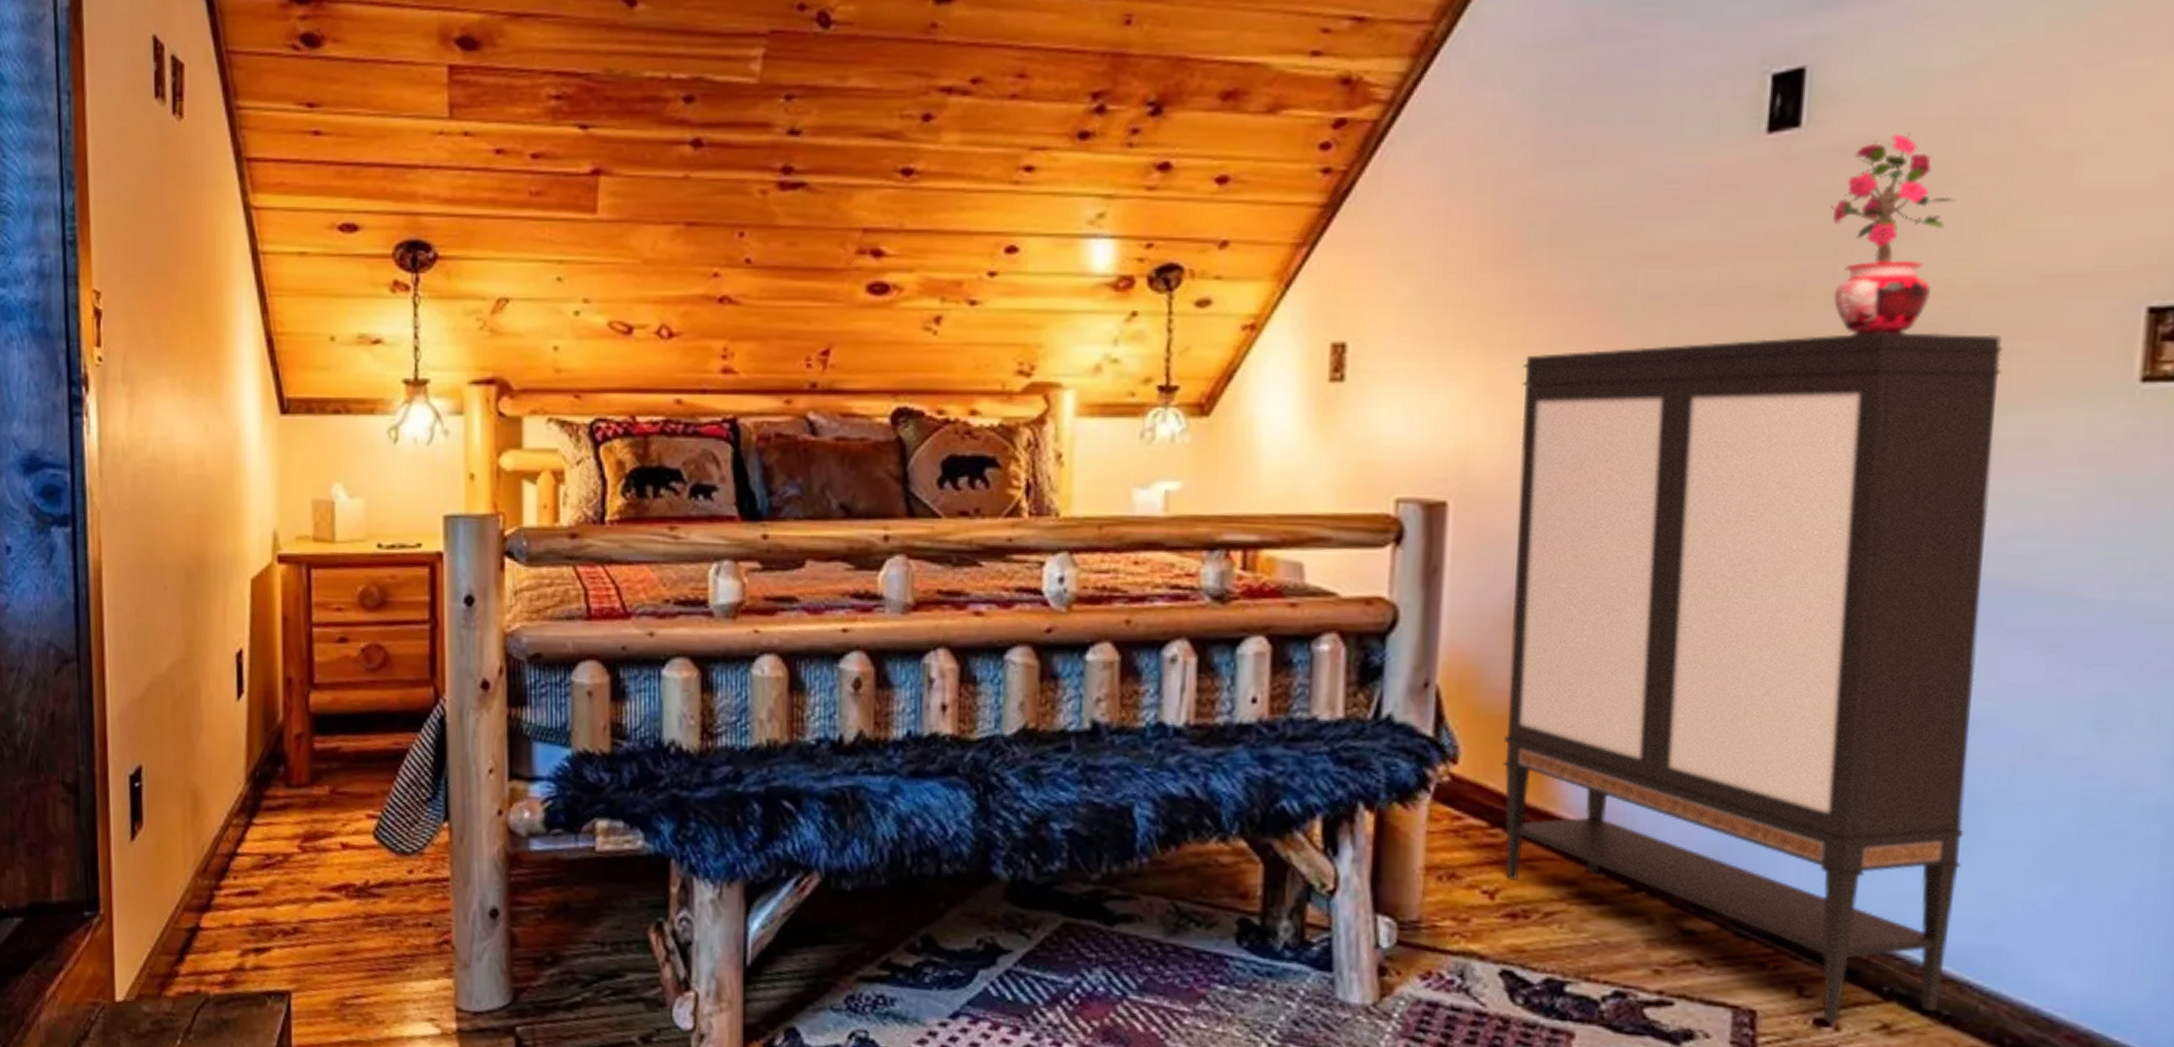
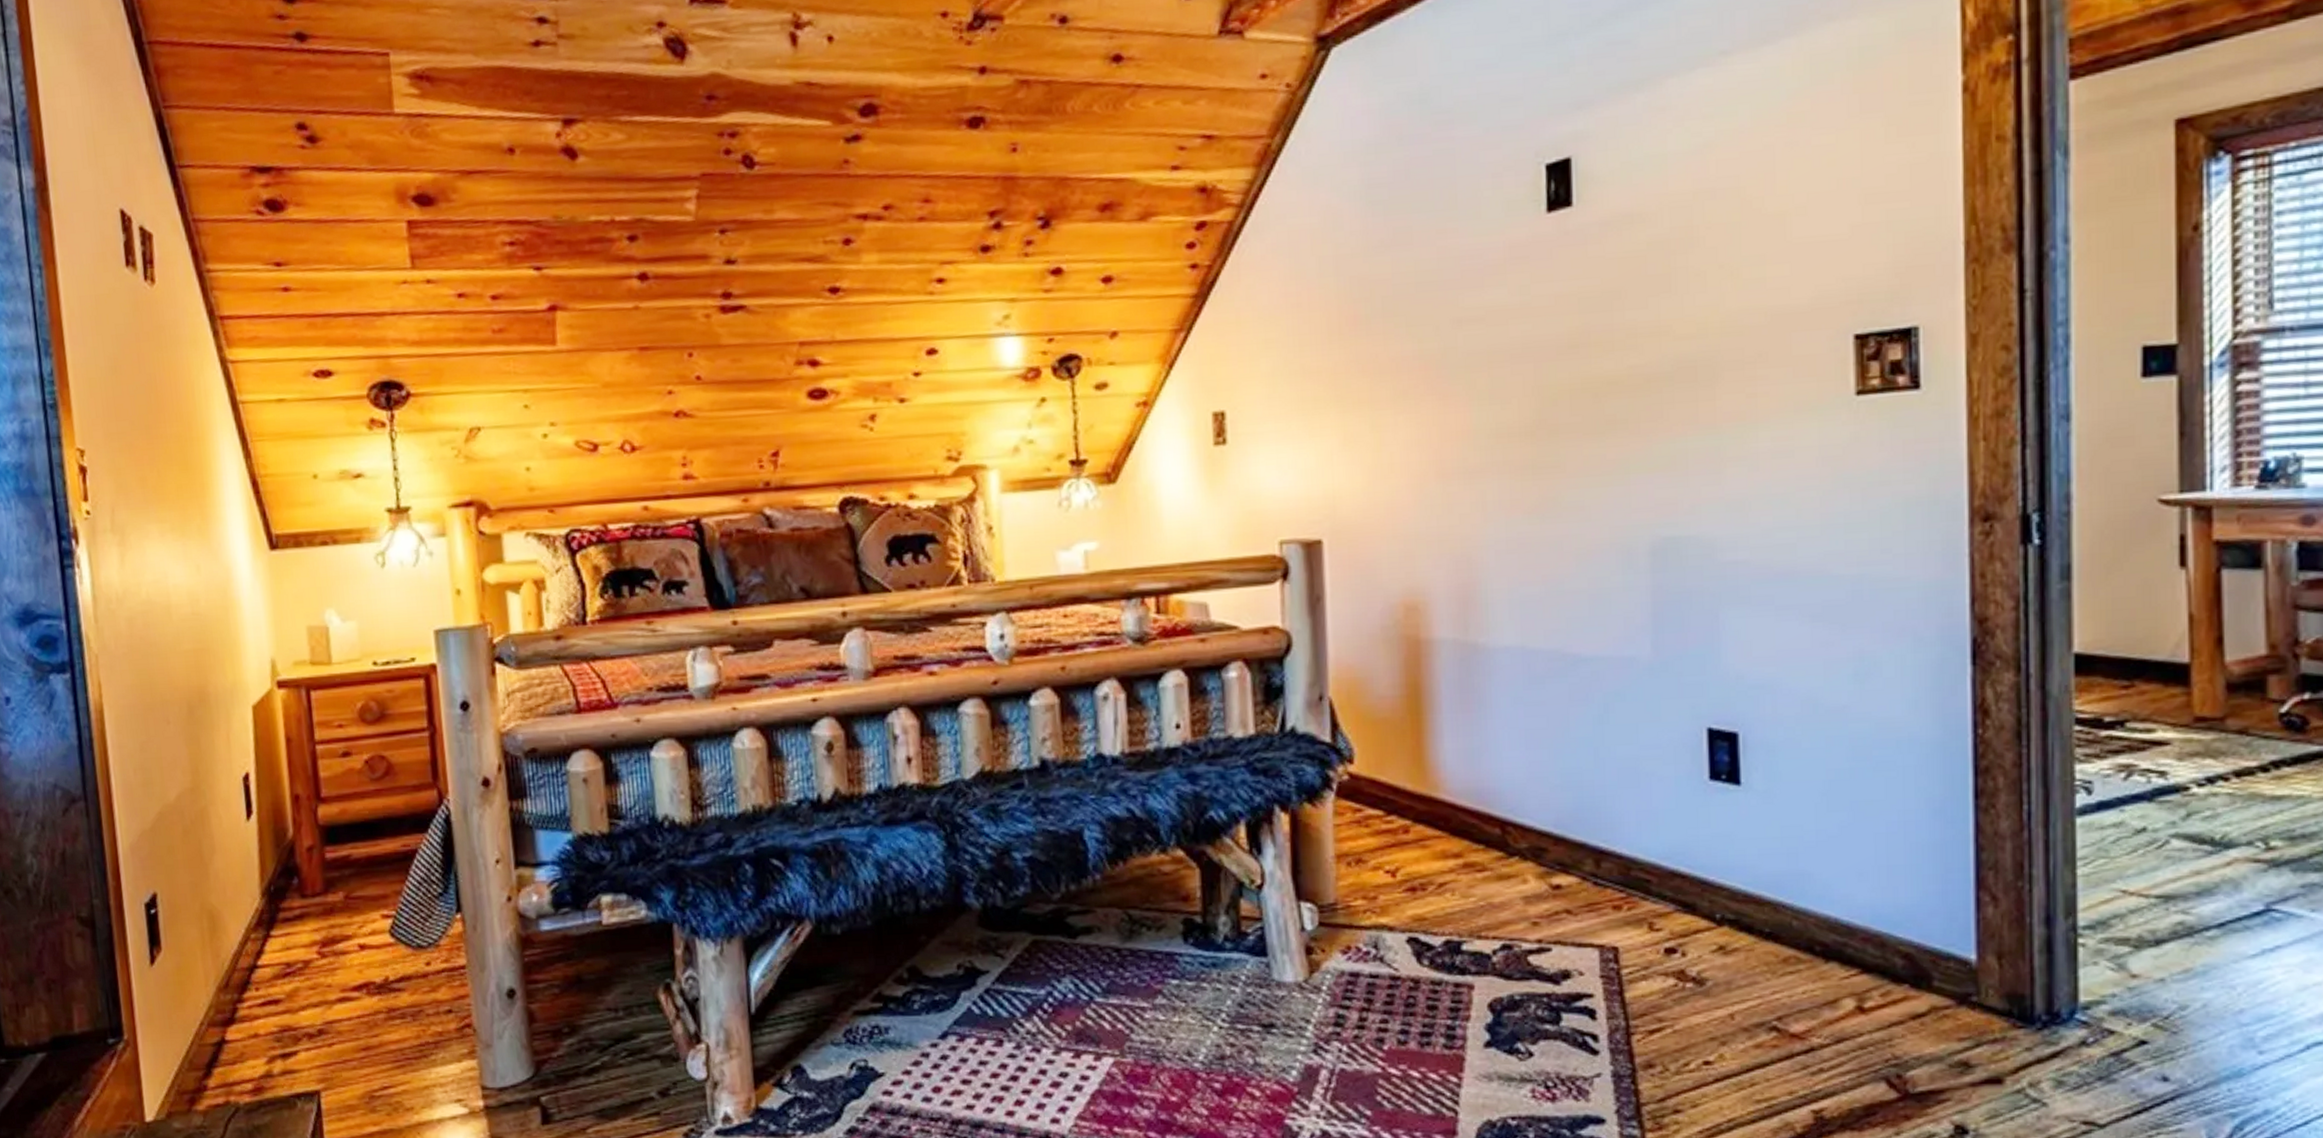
storage cabinet: present [1503,332,2002,1024] -> none [1372,365,1765,951]
potted plant: present [1831,133,1956,336] -> none [1603,206,1699,374]

